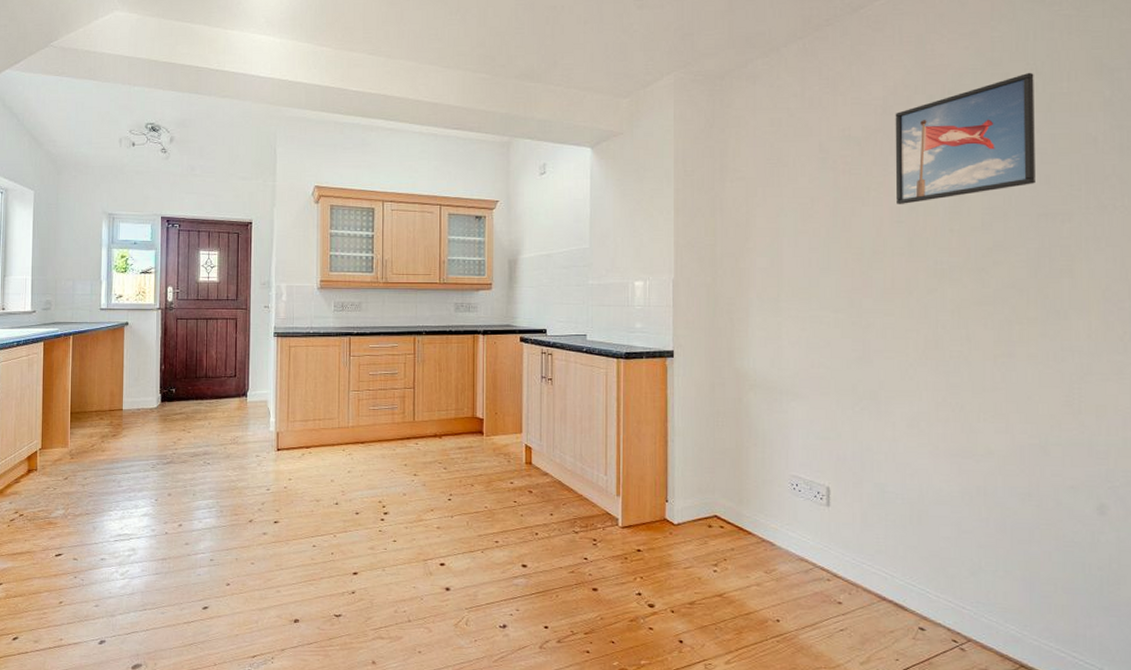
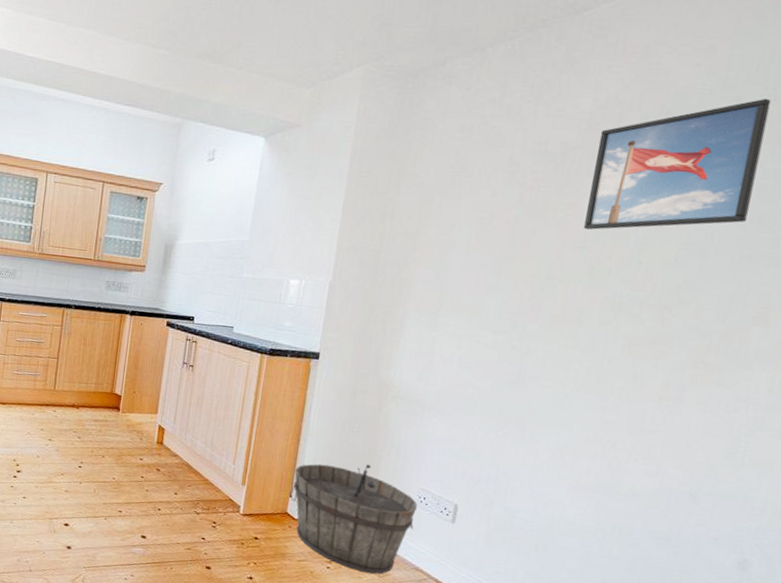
wooden bucket: none [666,457,791,571] -> present [290,463,417,574]

